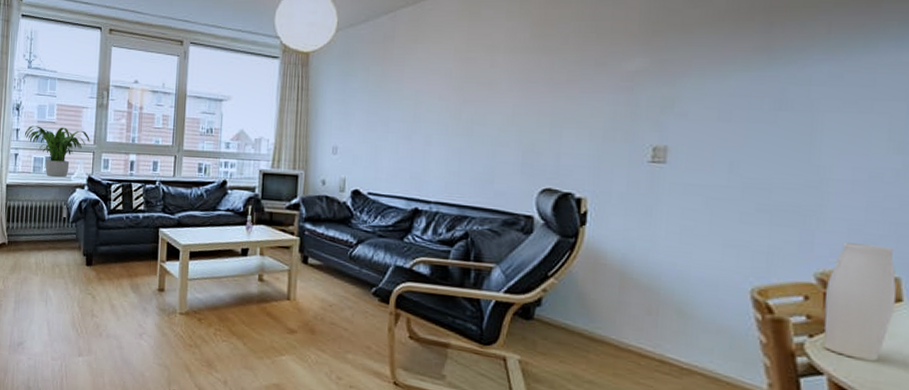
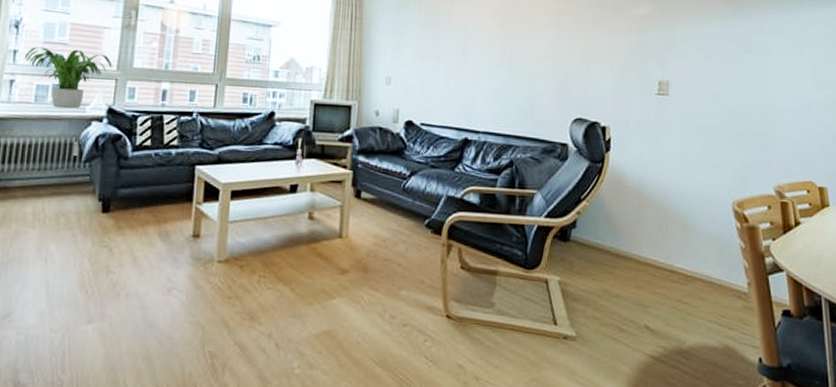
vase: present [823,241,898,362] -> none [781,159,826,257]

